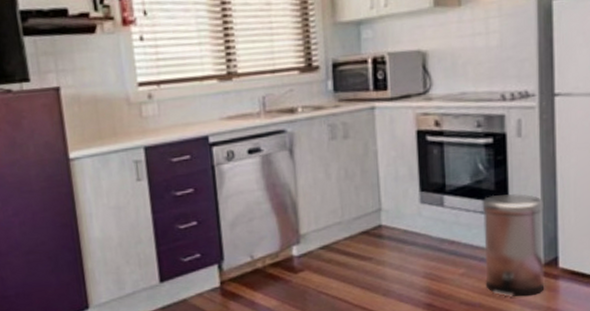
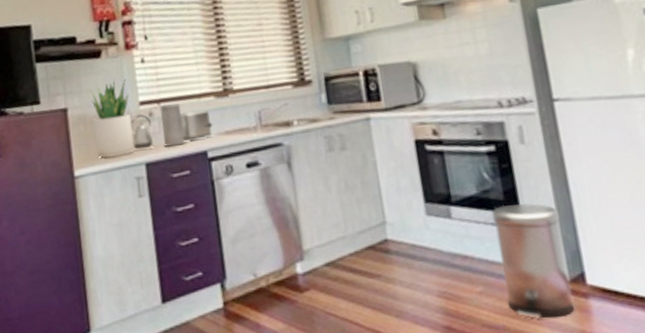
planter: none [85,57,133,140] -> present [91,79,135,158]
kettle: none [128,96,155,133] -> present [130,114,155,150]
canister: none [159,86,186,131] -> present [159,103,185,147]
toaster: none [181,93,215,125] -> present [180,109,213,141]

